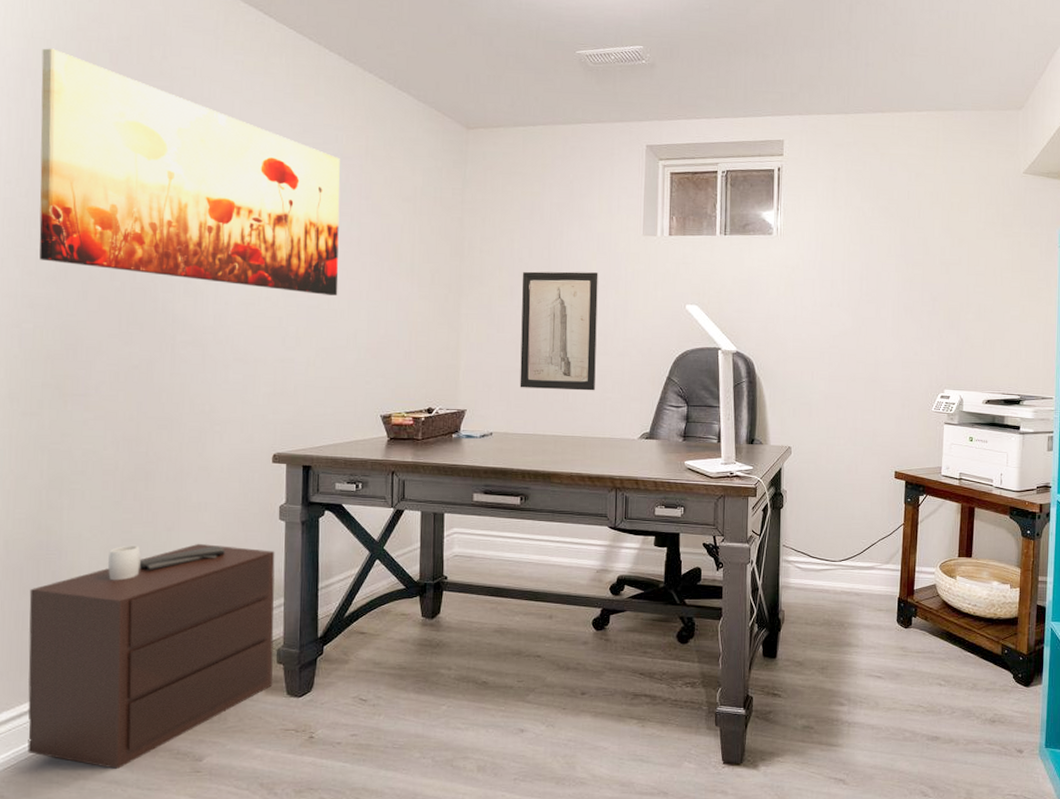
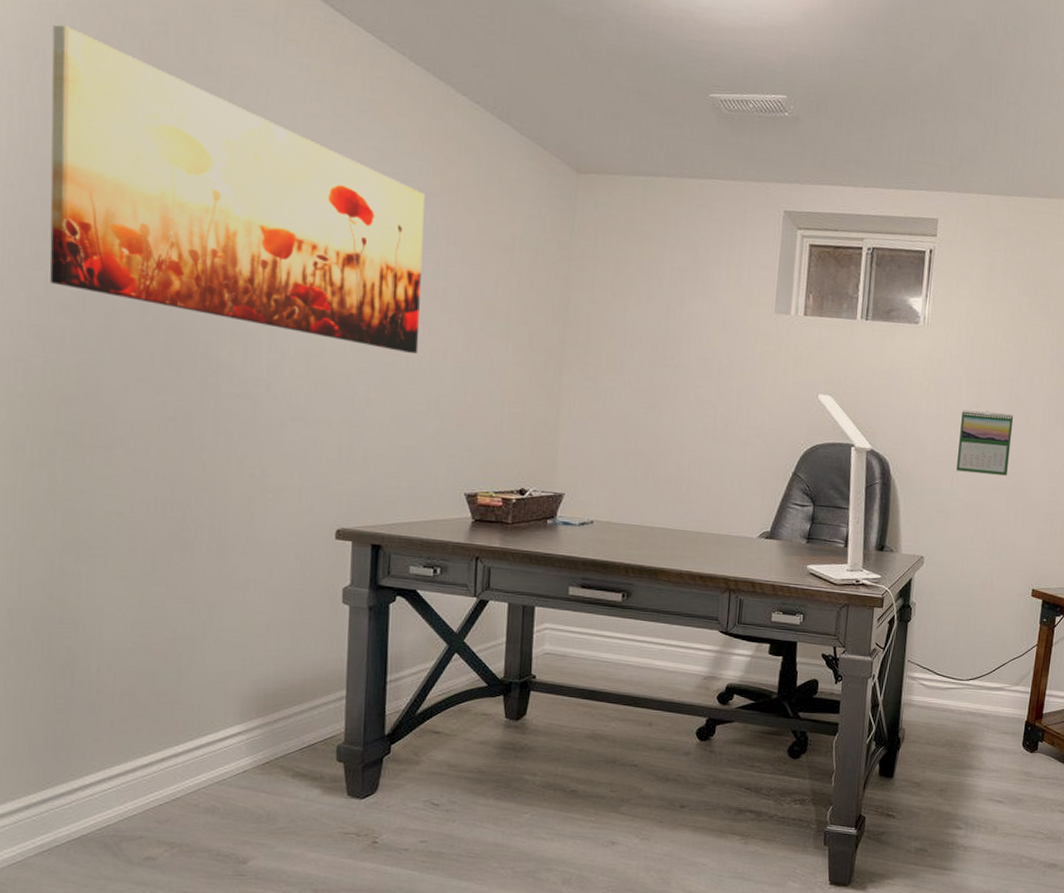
nightstand: present [27,543,275,769] -> none [37,622,337,869]
wall art: present [520,271,598,391] -> none [626,343,722,482]
calendar: none [816,308,866,367] -> present [957,409,1014,476]

